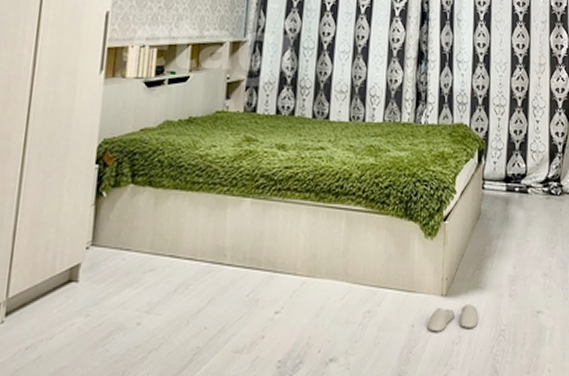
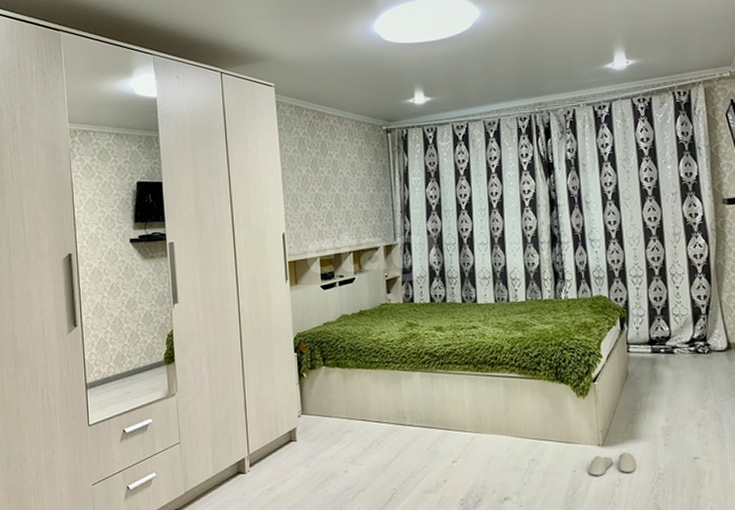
books: present [120,43,158,79] -> none [299,255,329,285]

